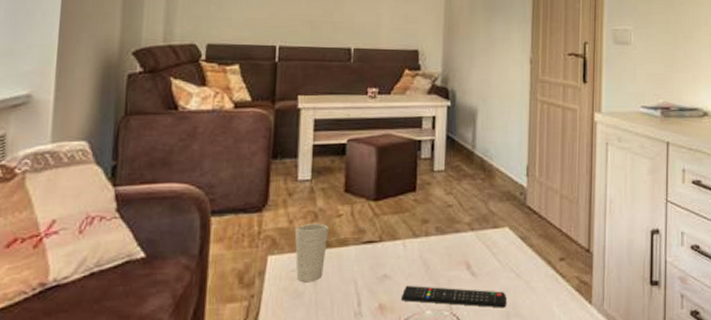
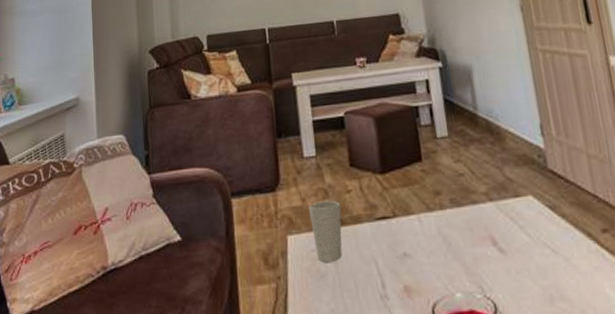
remote control: present [400,285,506,308] -> none [425,264,547,291]

